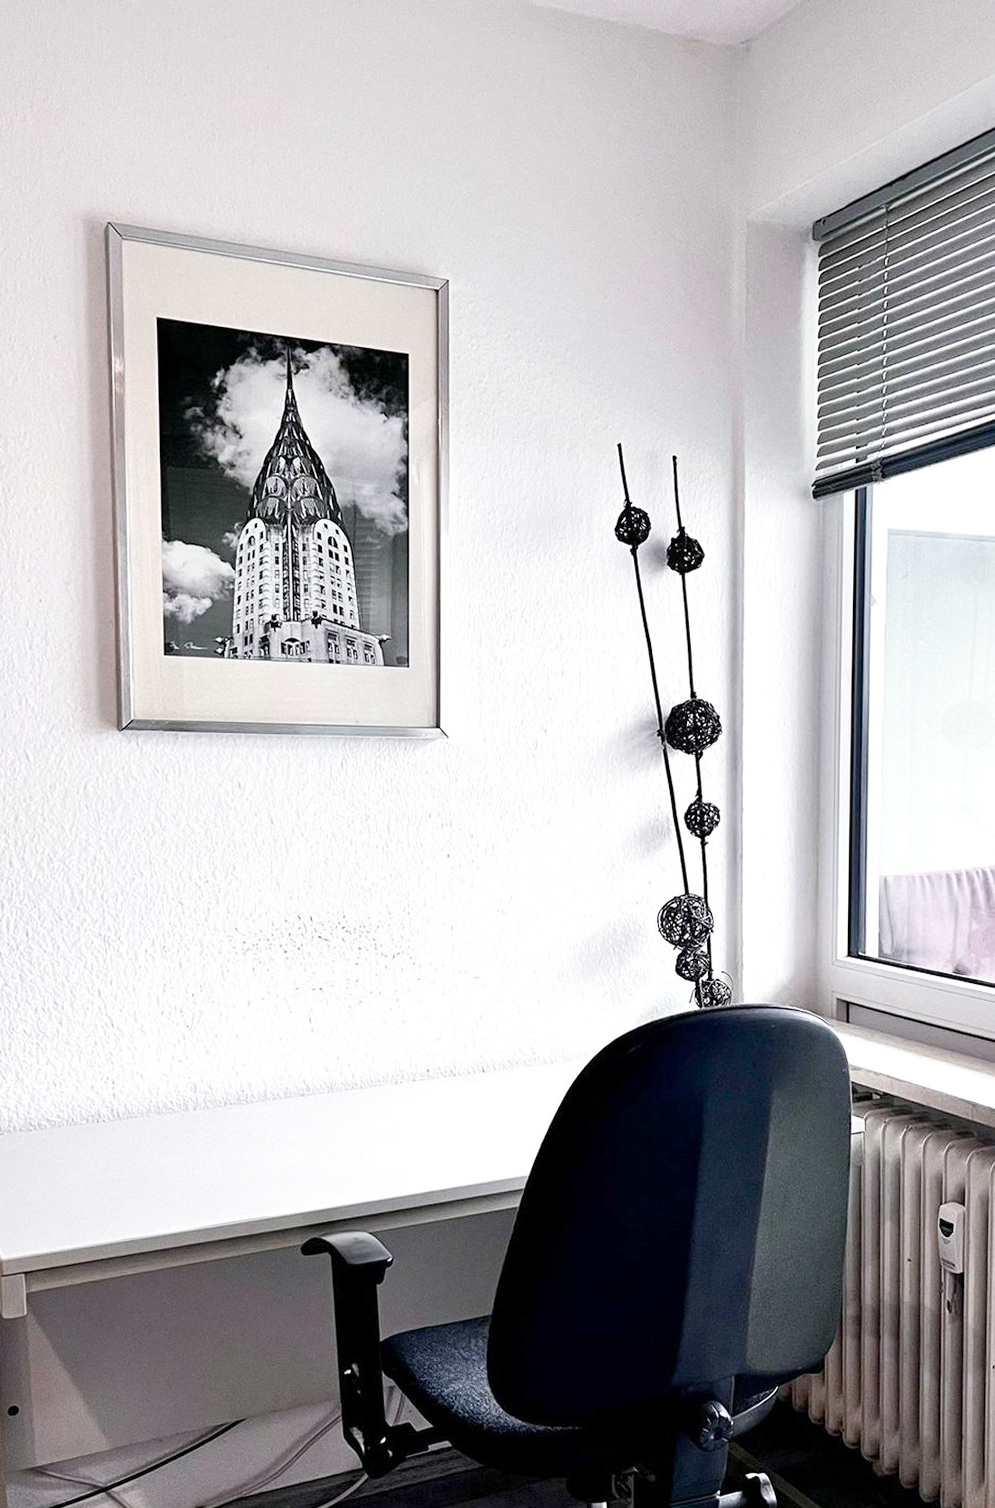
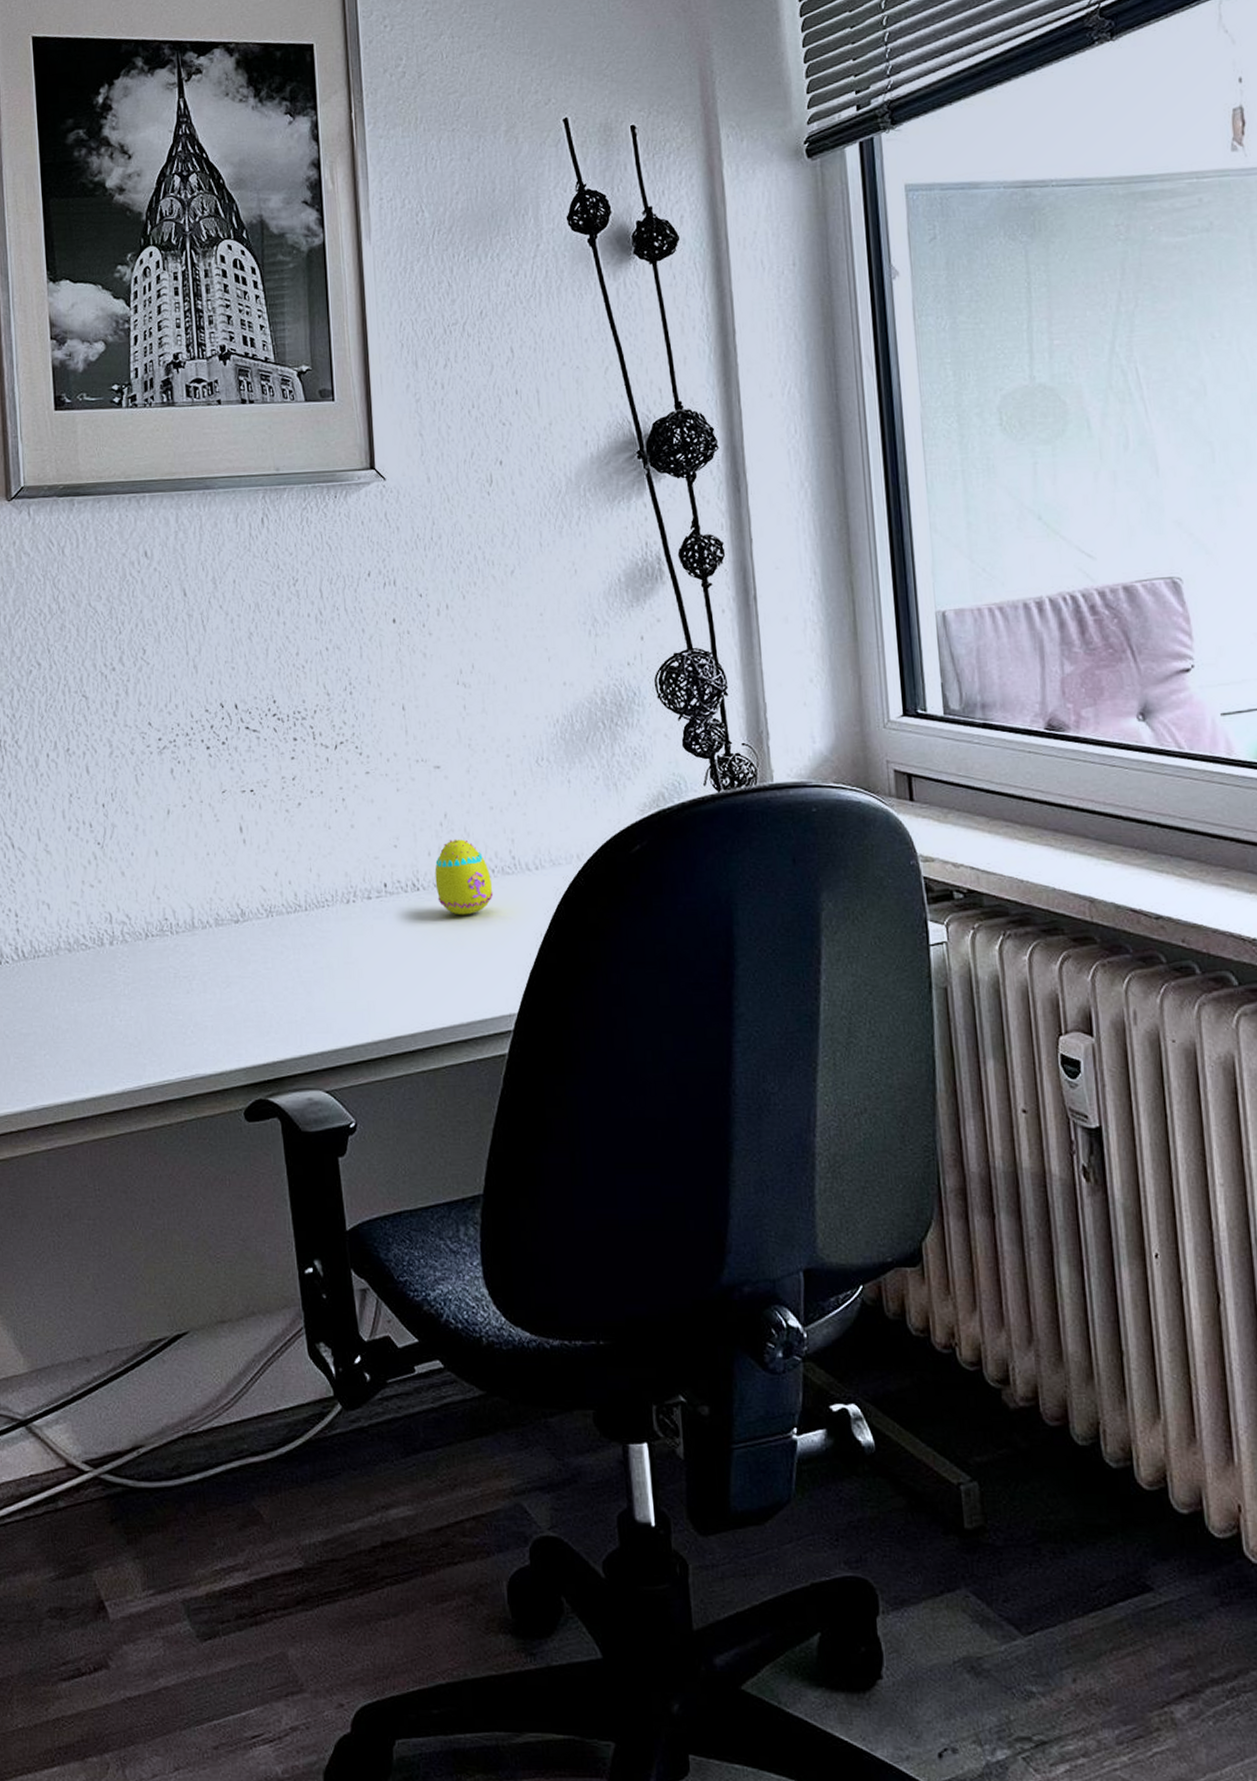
egg: none [469,1037,516,1097] -> present [434,839,494,915]

